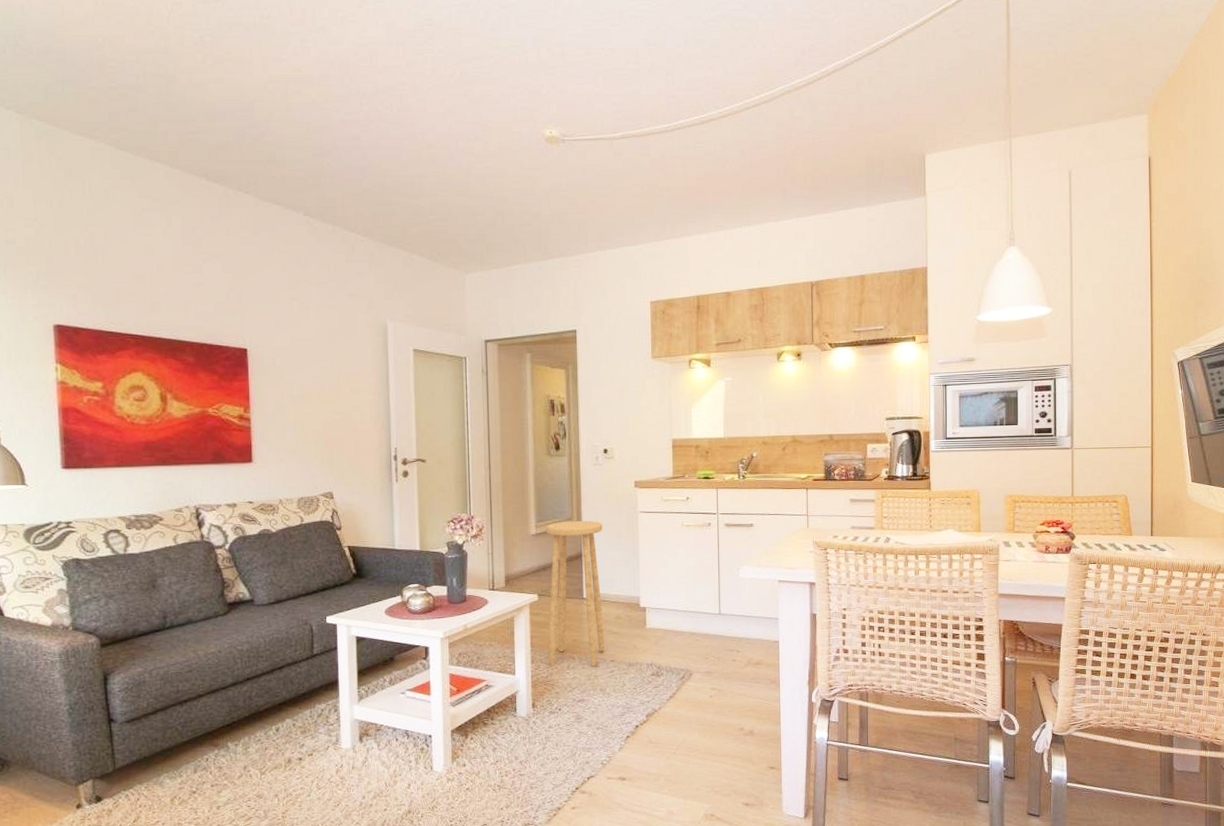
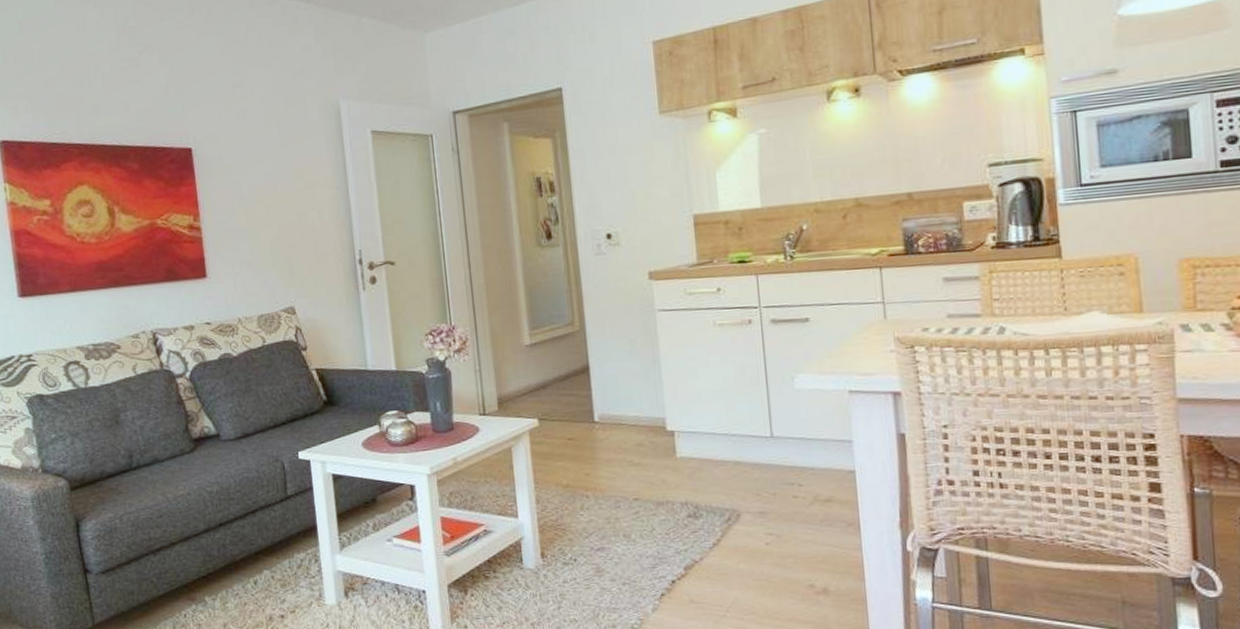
stool: present [546,520,605,667] -> none [542,324,625,507]

